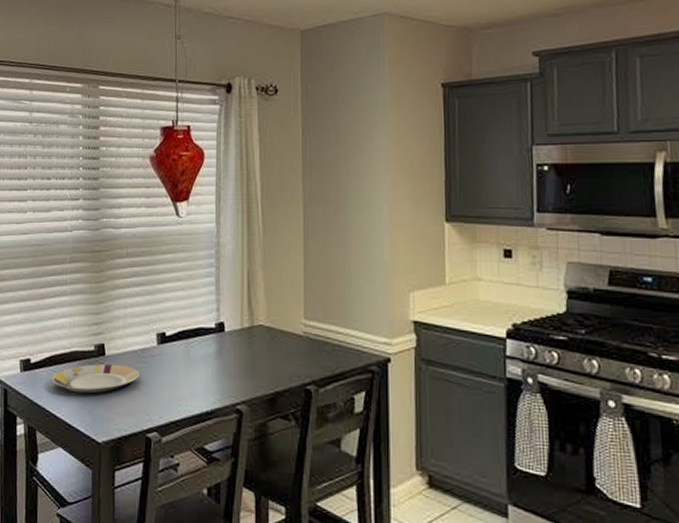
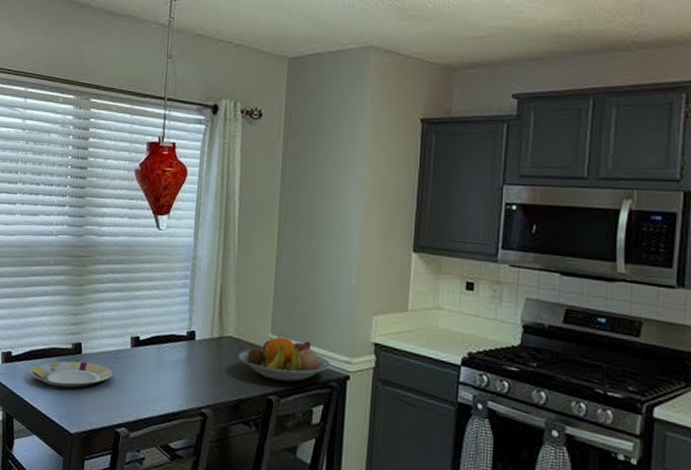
fruit bowl: none [271,321,369,369] -> present [238,336,330,382]

